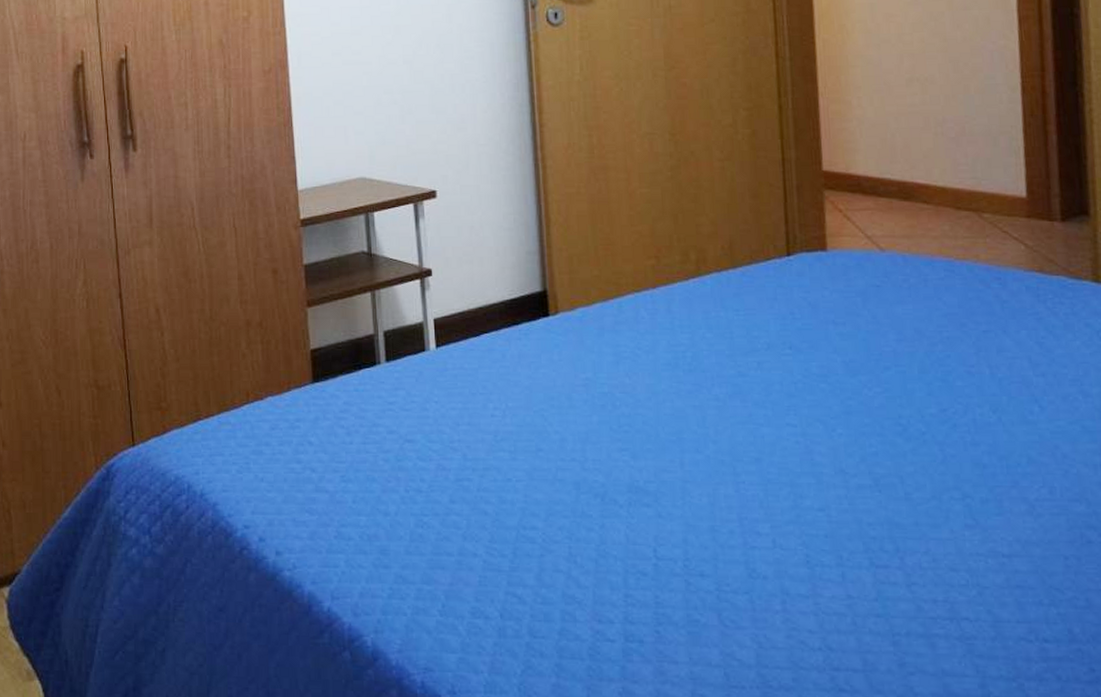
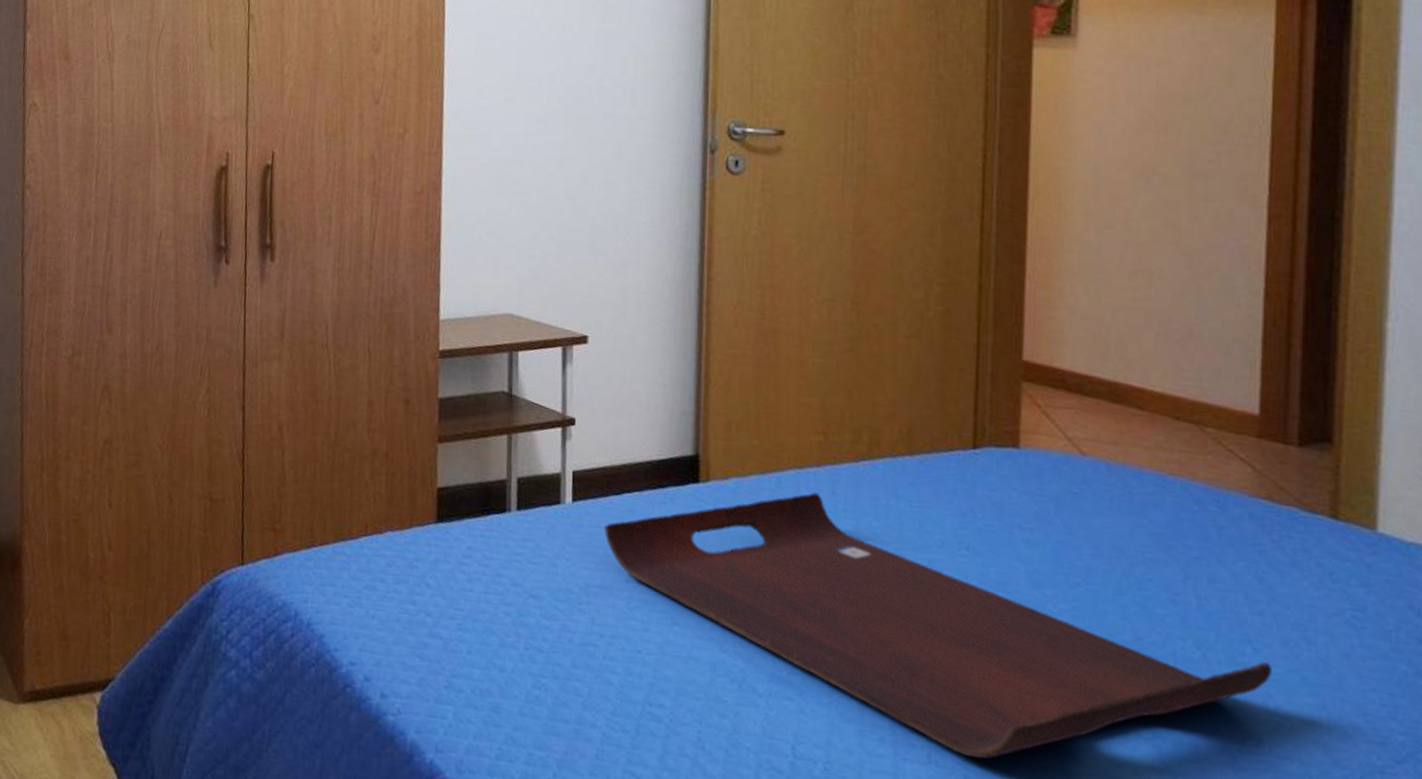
serving tray: none [467,313,1058,538] -> present [604,492,1273,759]

